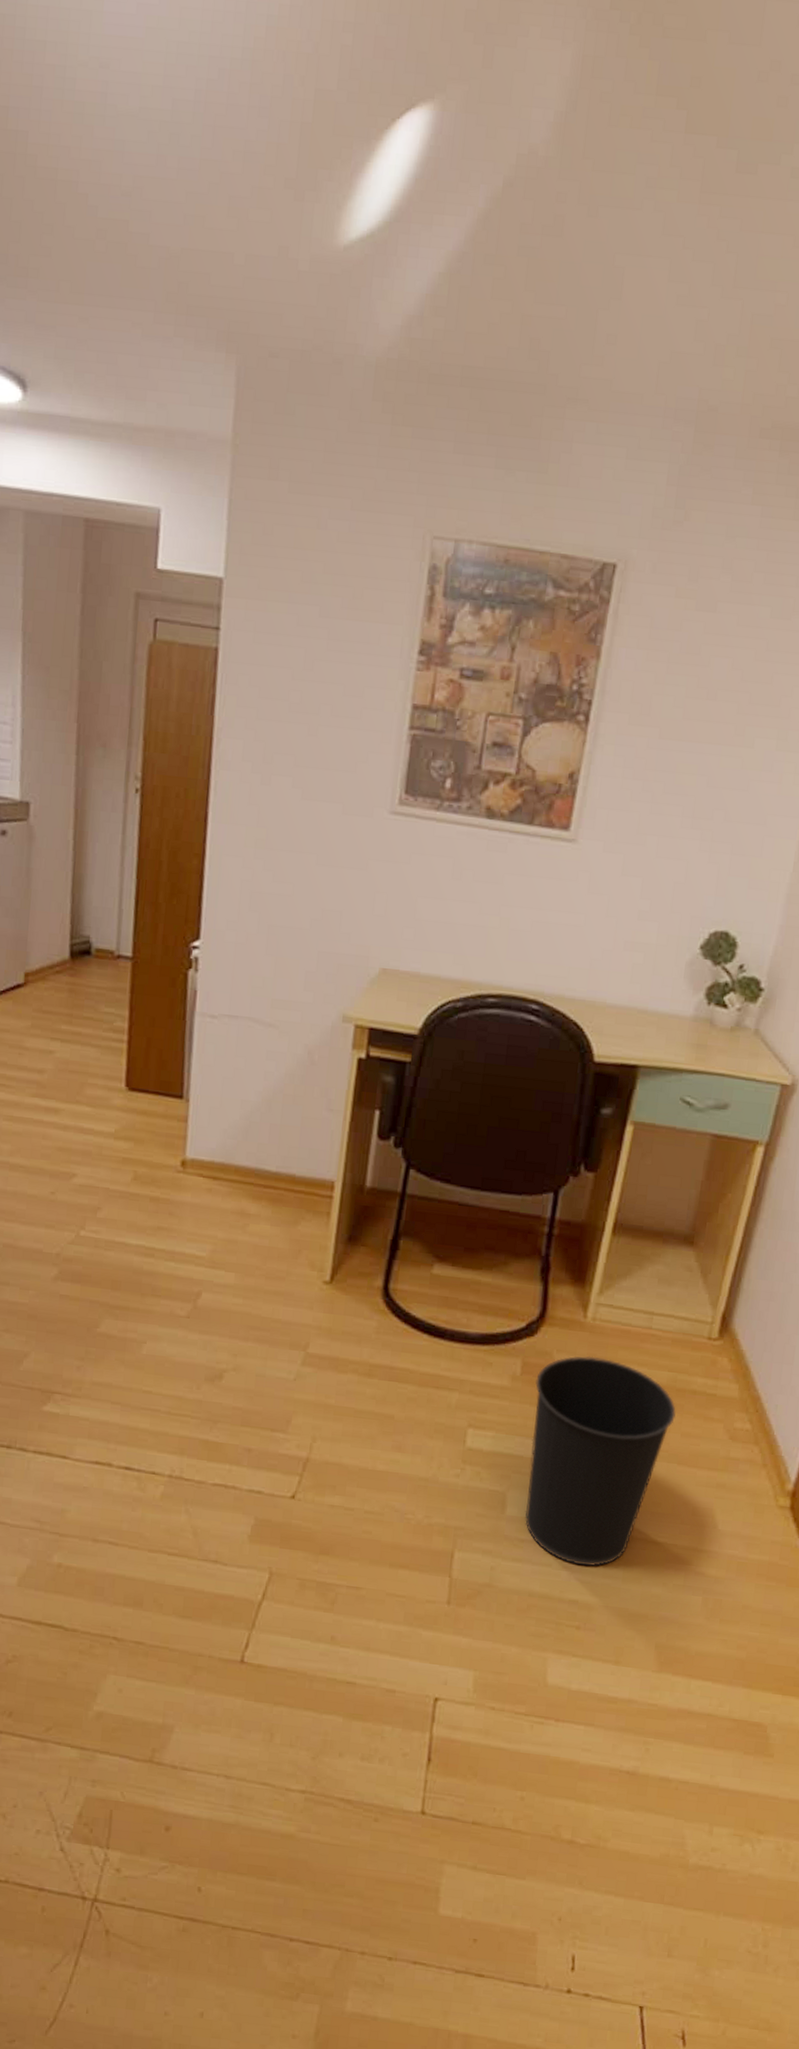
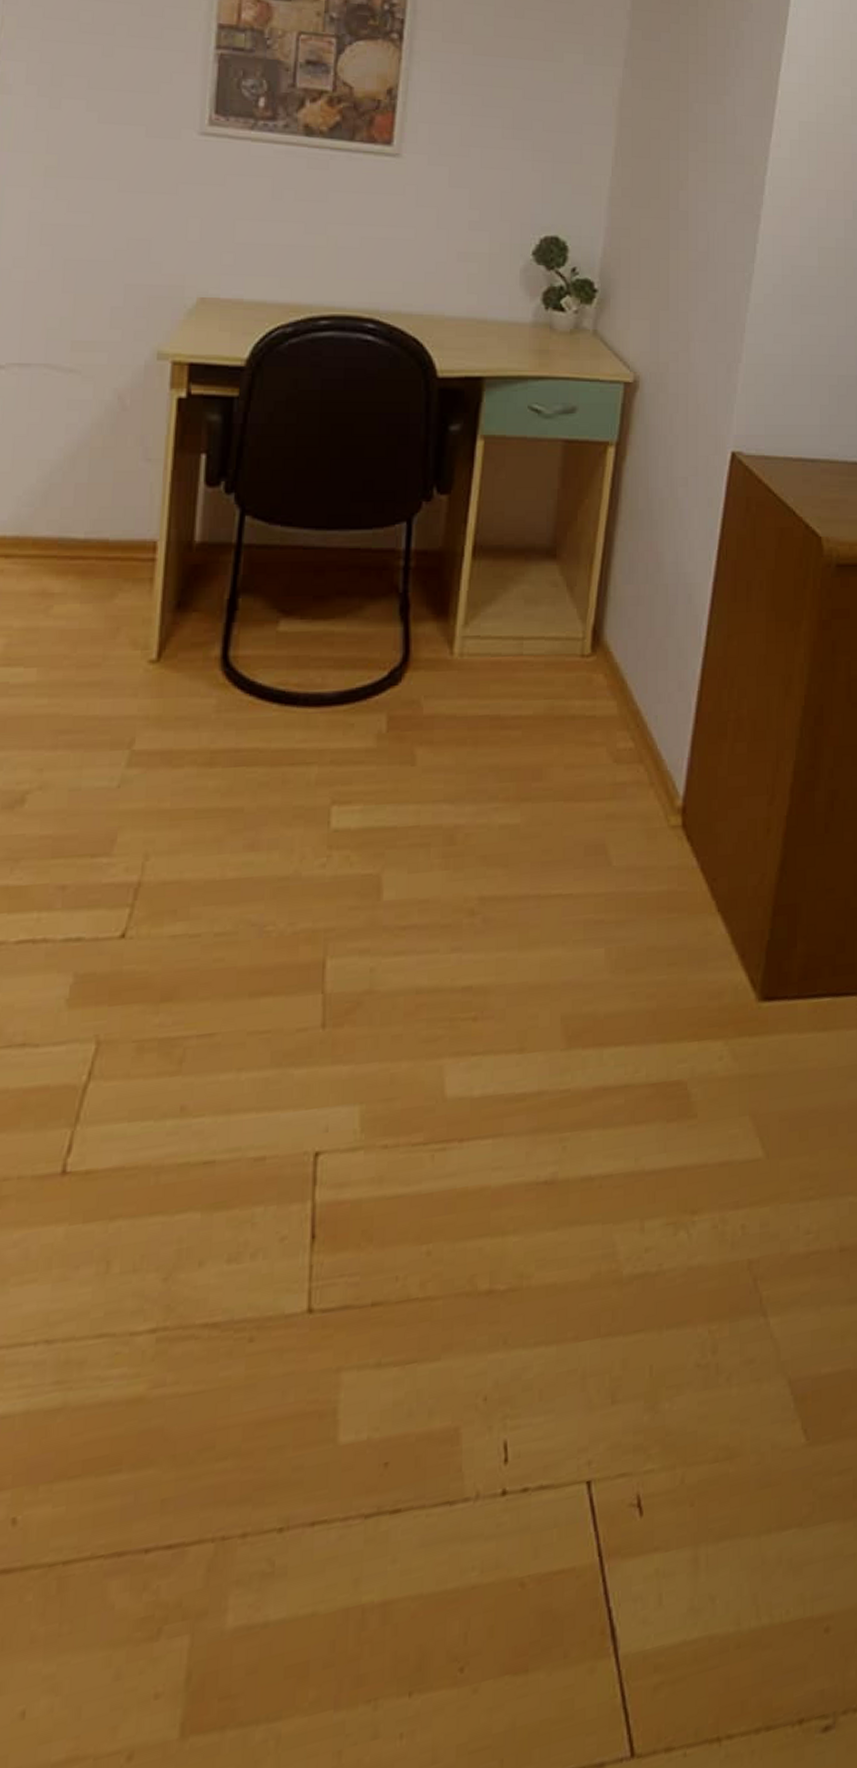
wastebasket: present [524,1356,676,1566] -> none [404,696,556,943]

